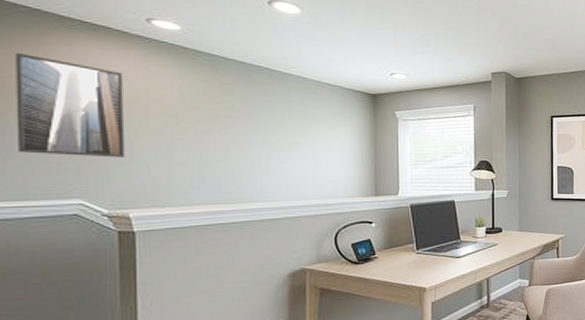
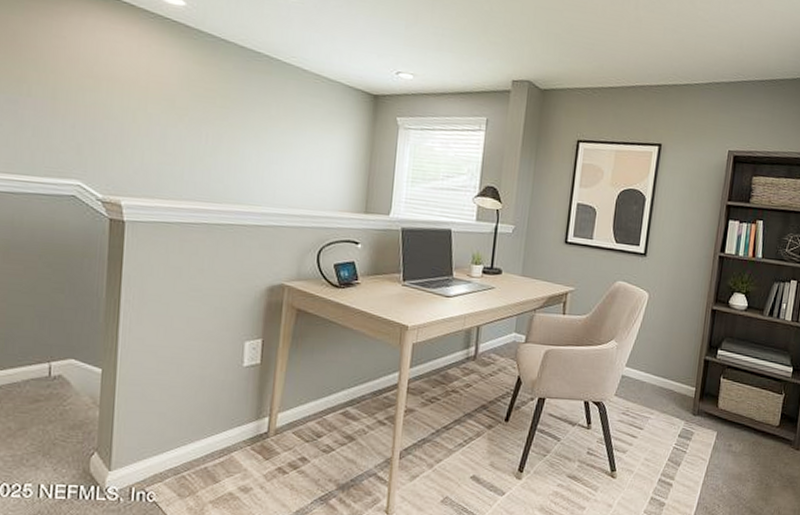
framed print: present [15,52,126,158] -> none [27,20,127,141]

